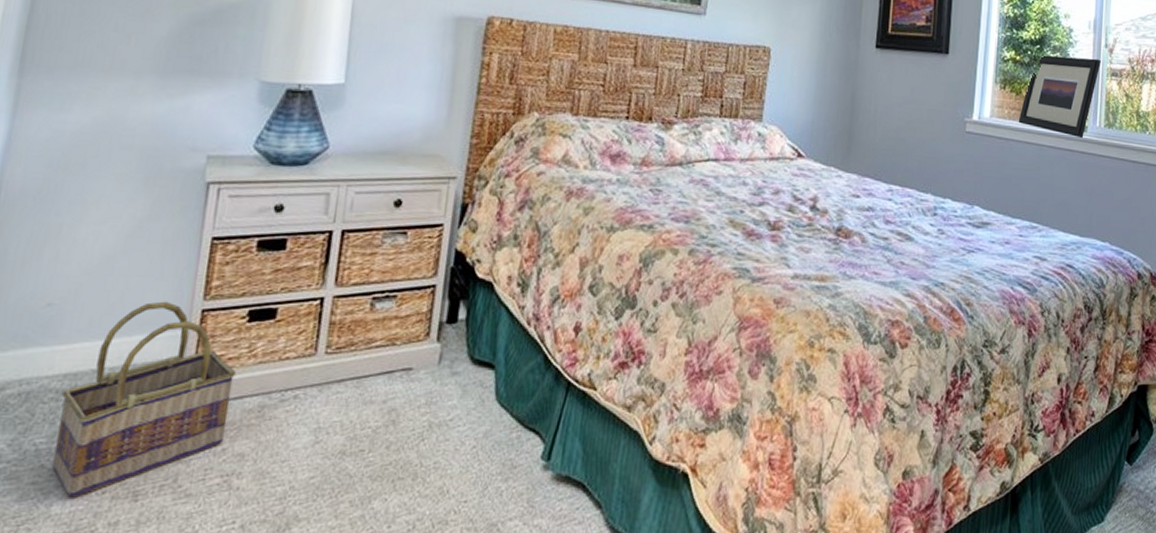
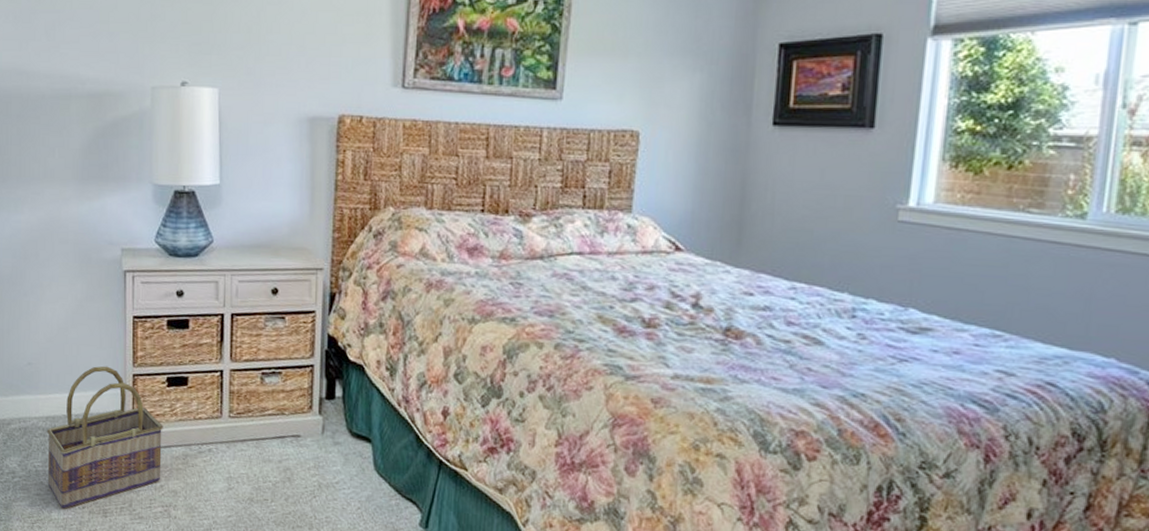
picture frame: present [1018,54,1101,139] -> none [976,122,1114,228]

